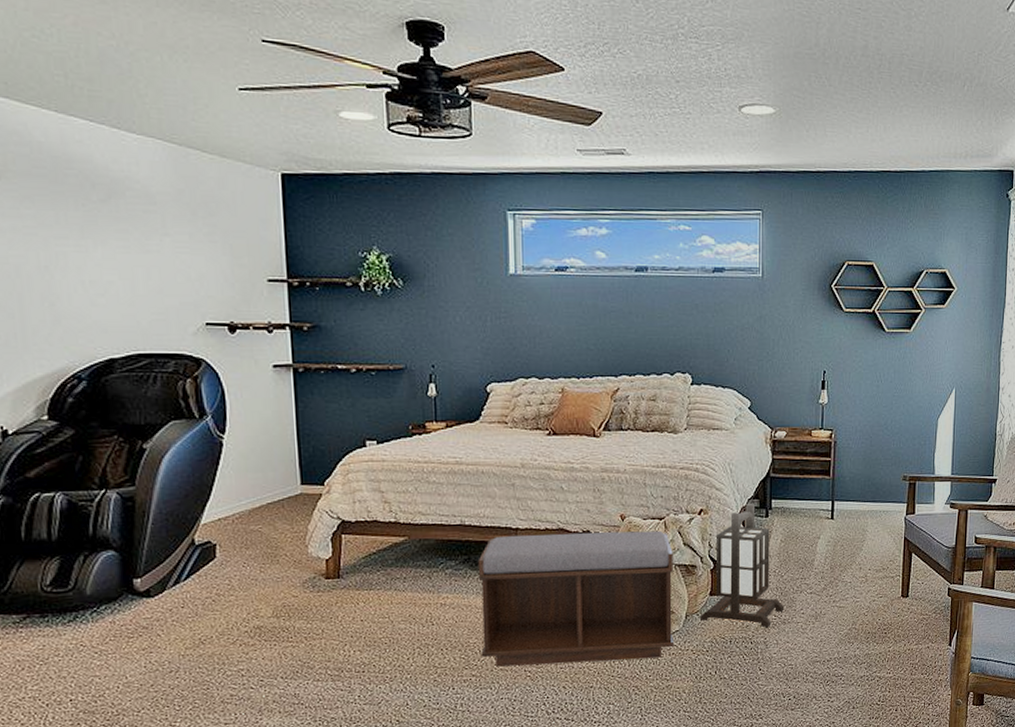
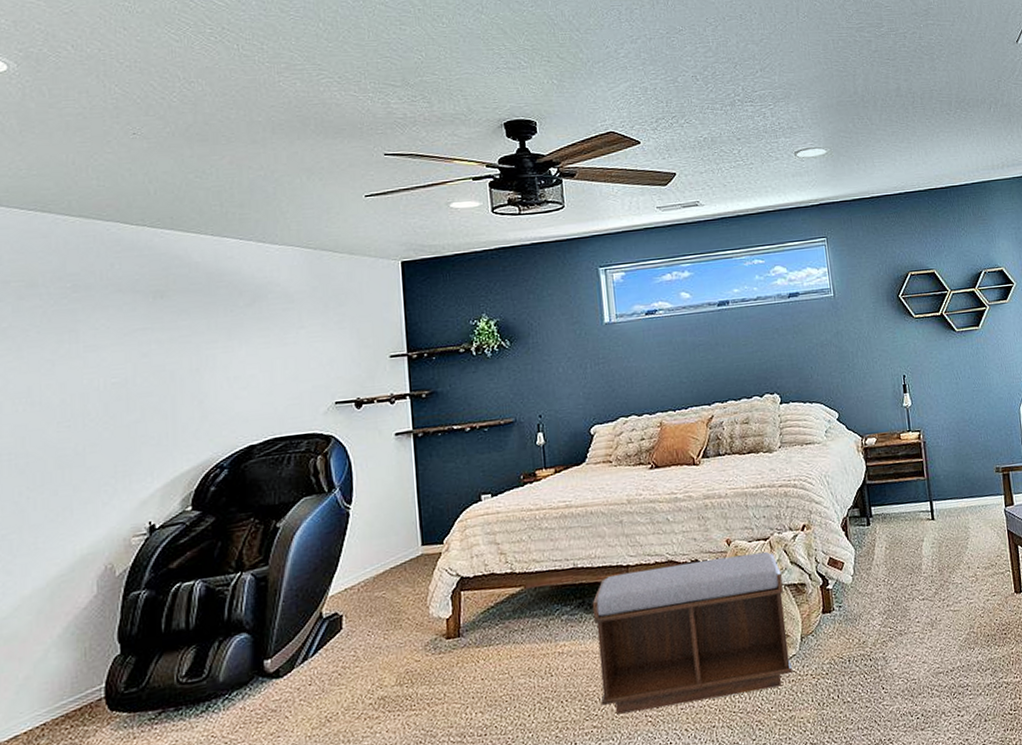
lantern: present [700,503,785,627] -> none [816,513,899,642]

